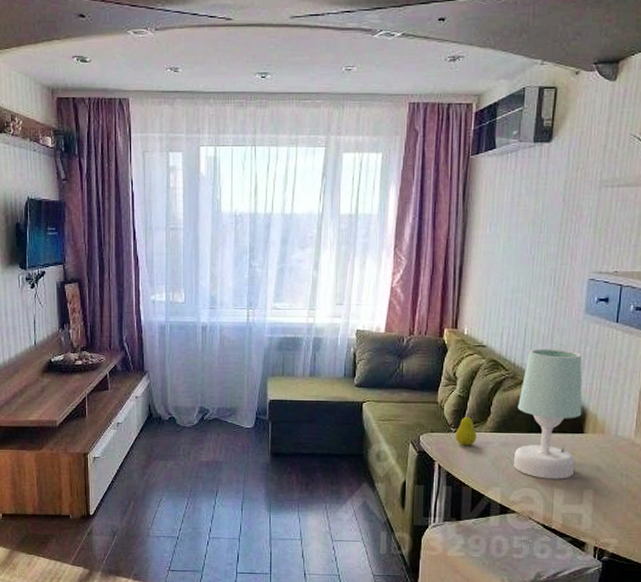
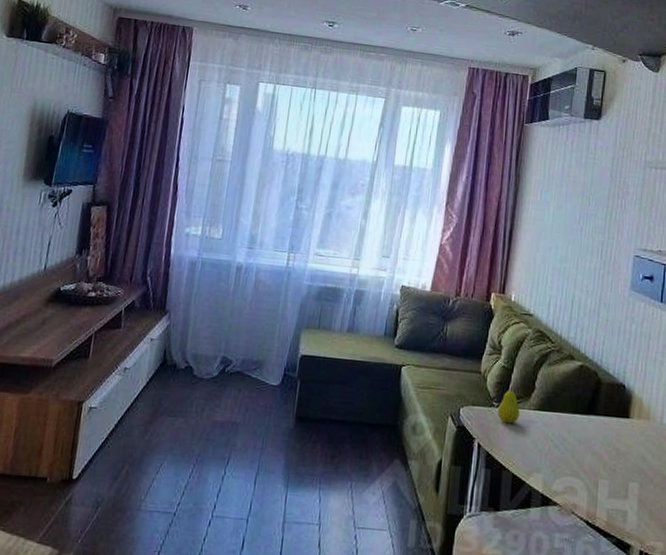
table lamp: present [513,348,582,479] -> none [556,322,628,469]

